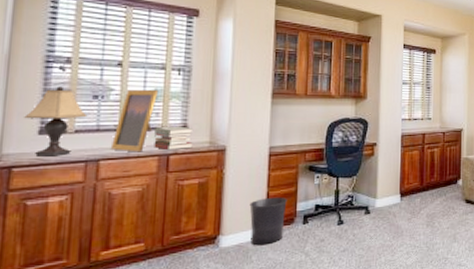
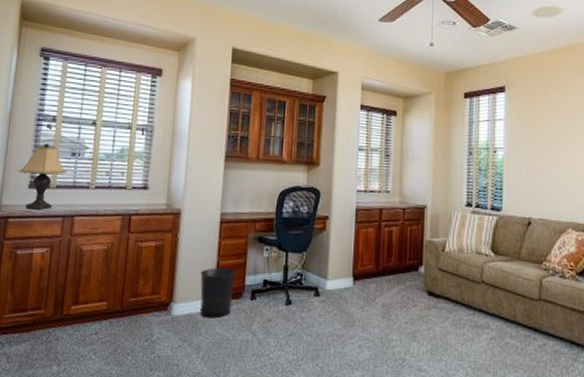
picture frame: present [110,89,159,152] -> none [83,148,125,211]
books: present [154,126,193,151] -> none [118,186,152,211]

